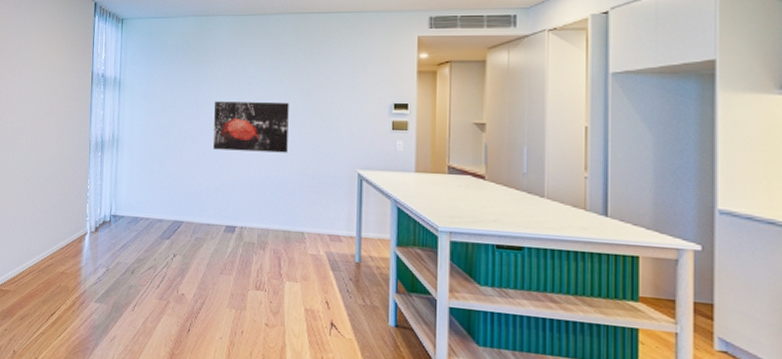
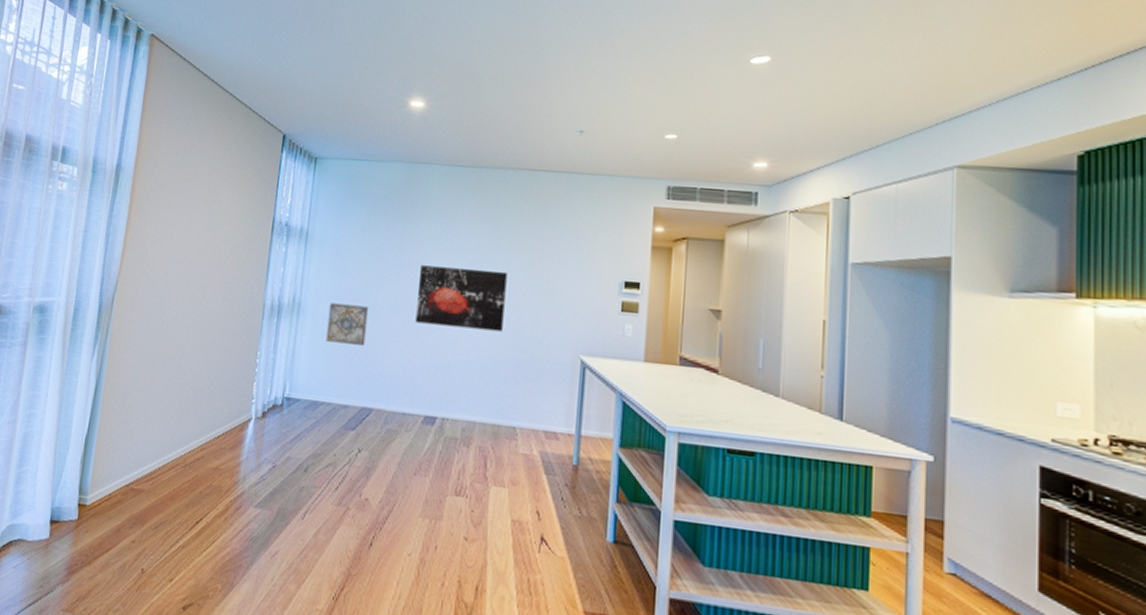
wall art: none [141,137,174,171] -> present [325,303,369,346]

